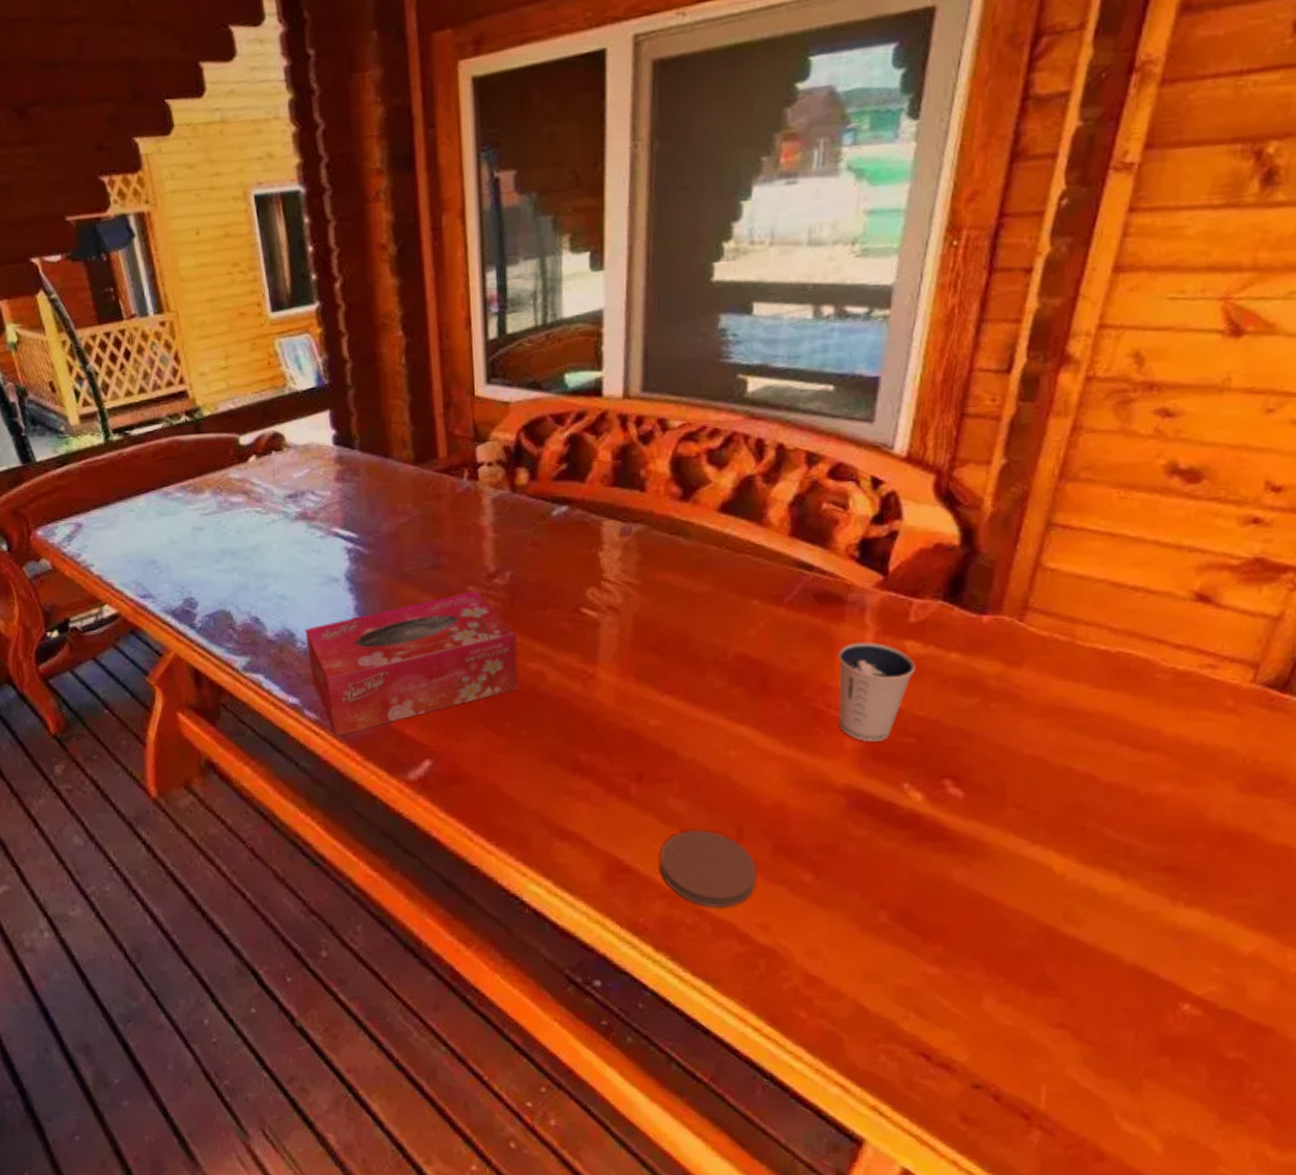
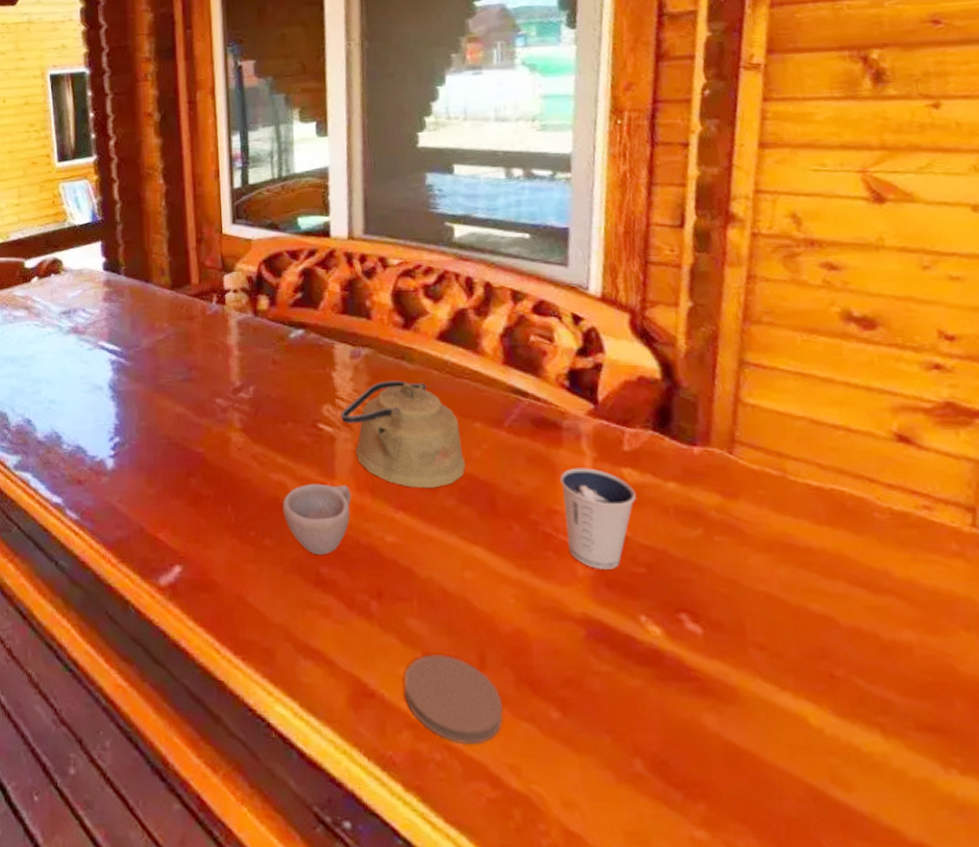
tissue box: present [305,590,519,736] -> none [71,403,262,537]
cup: none [540,670,614,743] -> present [282,483,351,556]
kettle: none [606,558,740,671] -> present [341,380,466,488]

